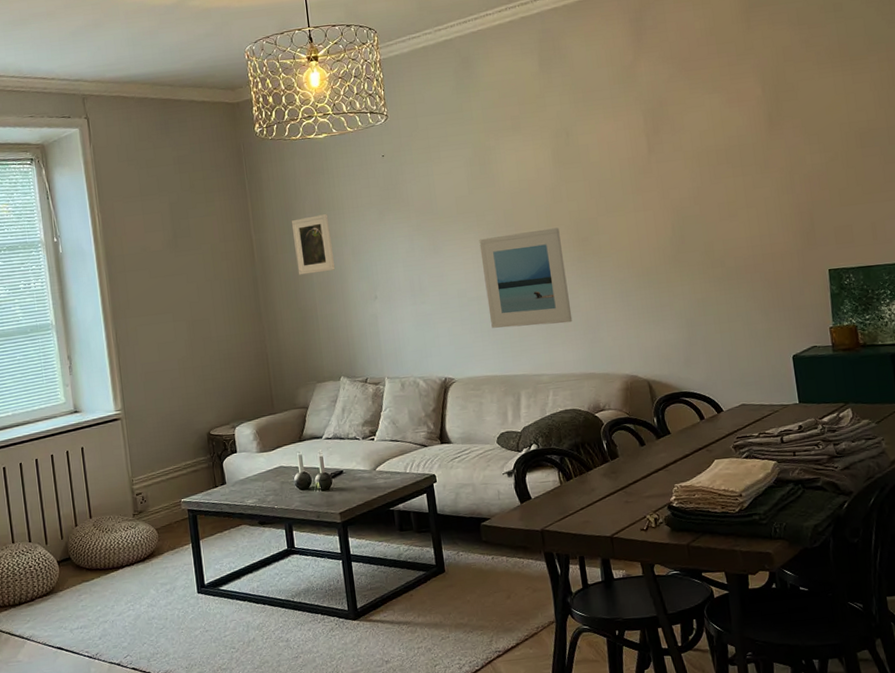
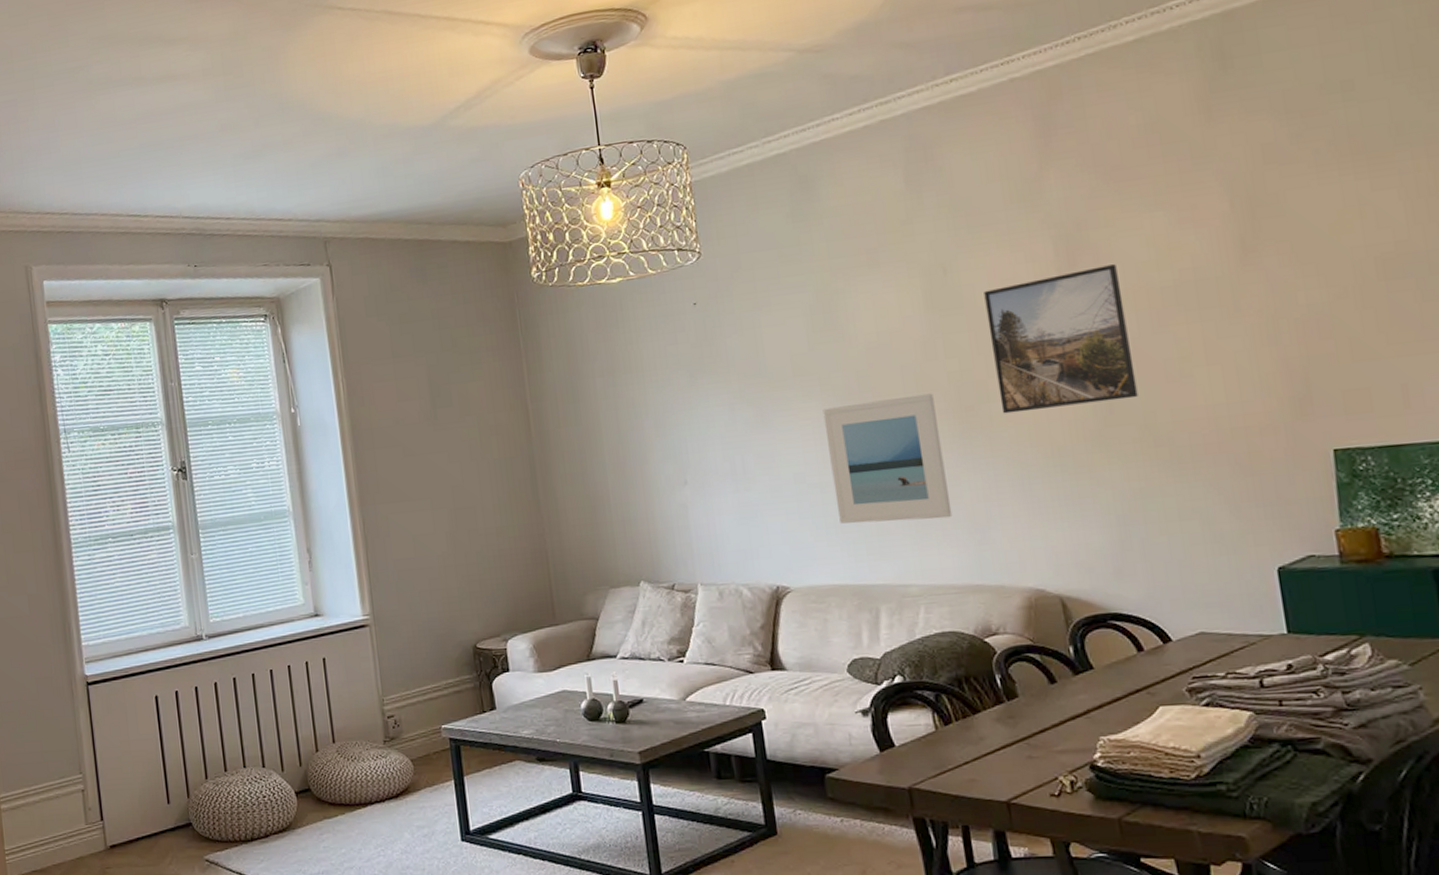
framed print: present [291,214,336,275] -> none [576,378,634,454]
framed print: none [595,132,701,244] -> present [984,264,1138,414]

